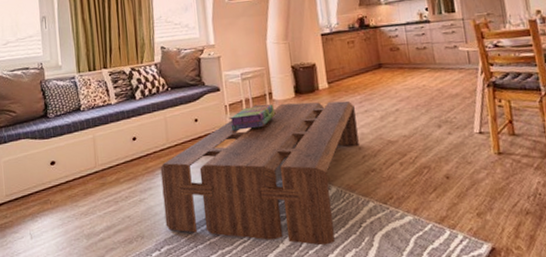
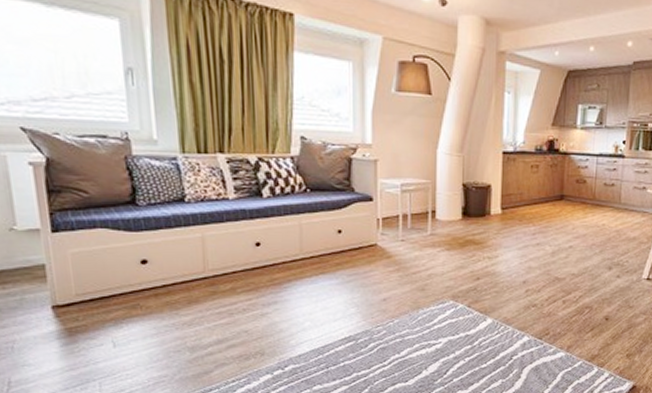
coffee table: present [160,100,359,246] -> none [289,222,526,375]
stack of books: present [230,104,276,131] -> none [381,224,437,249]

